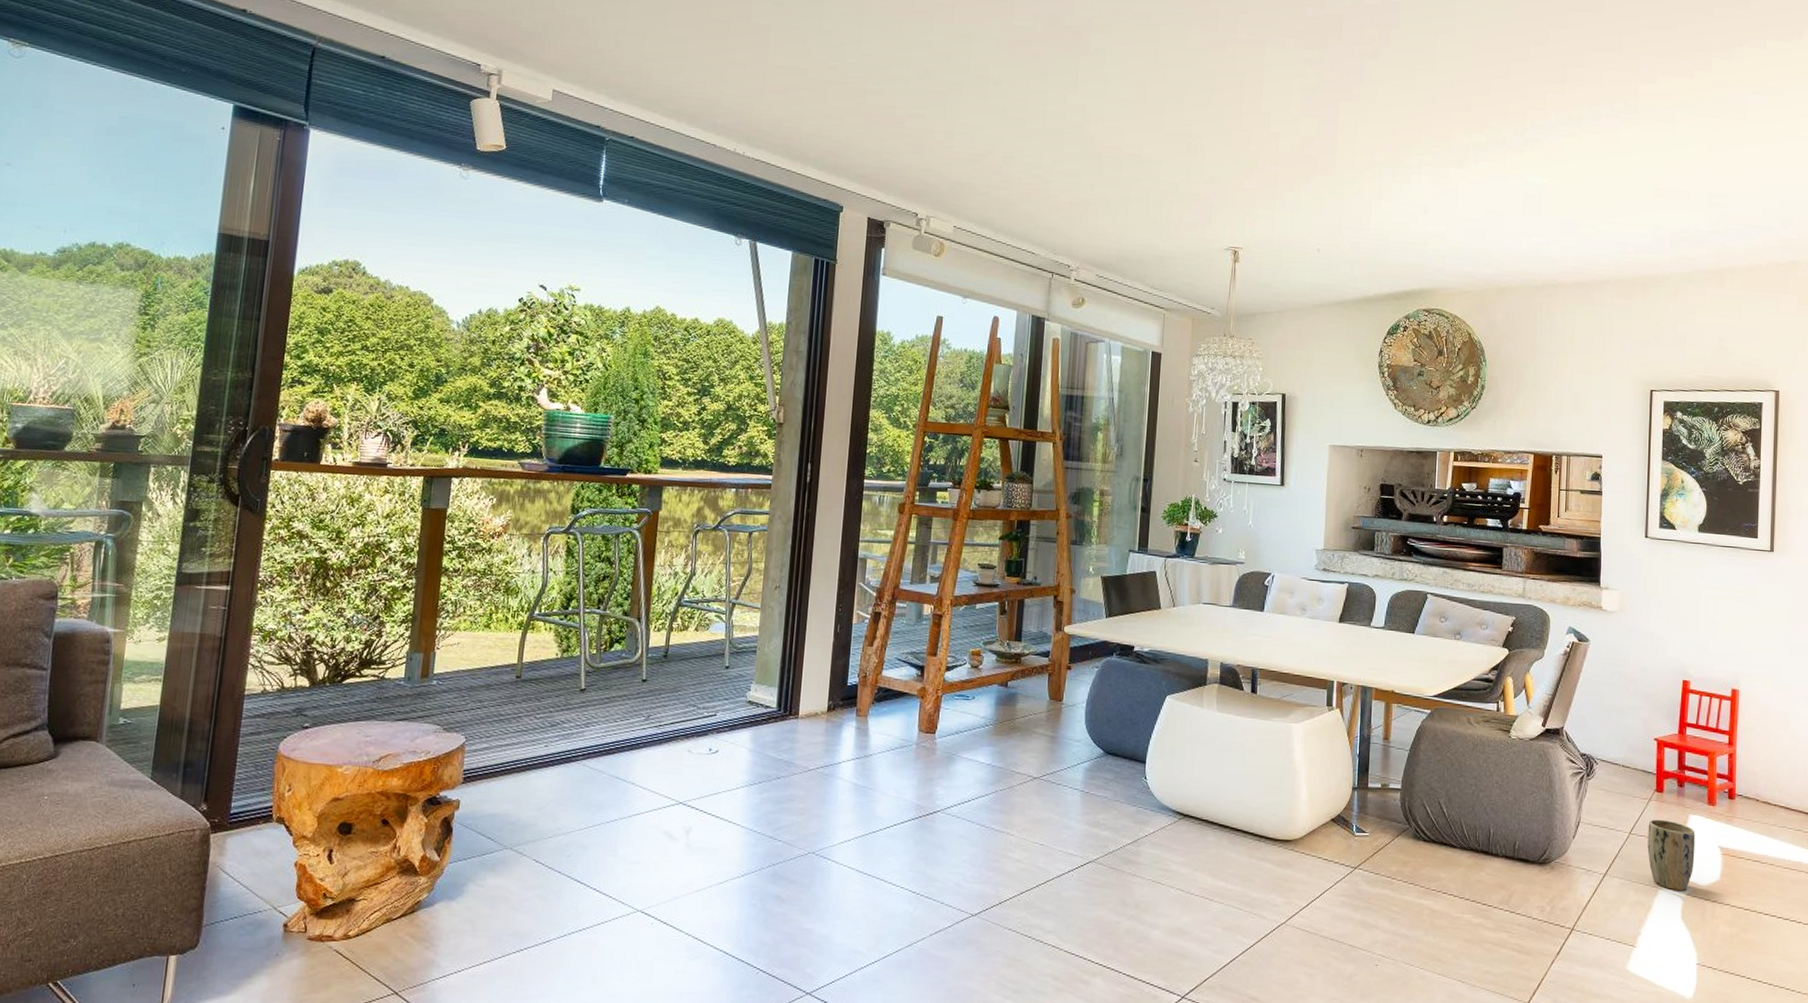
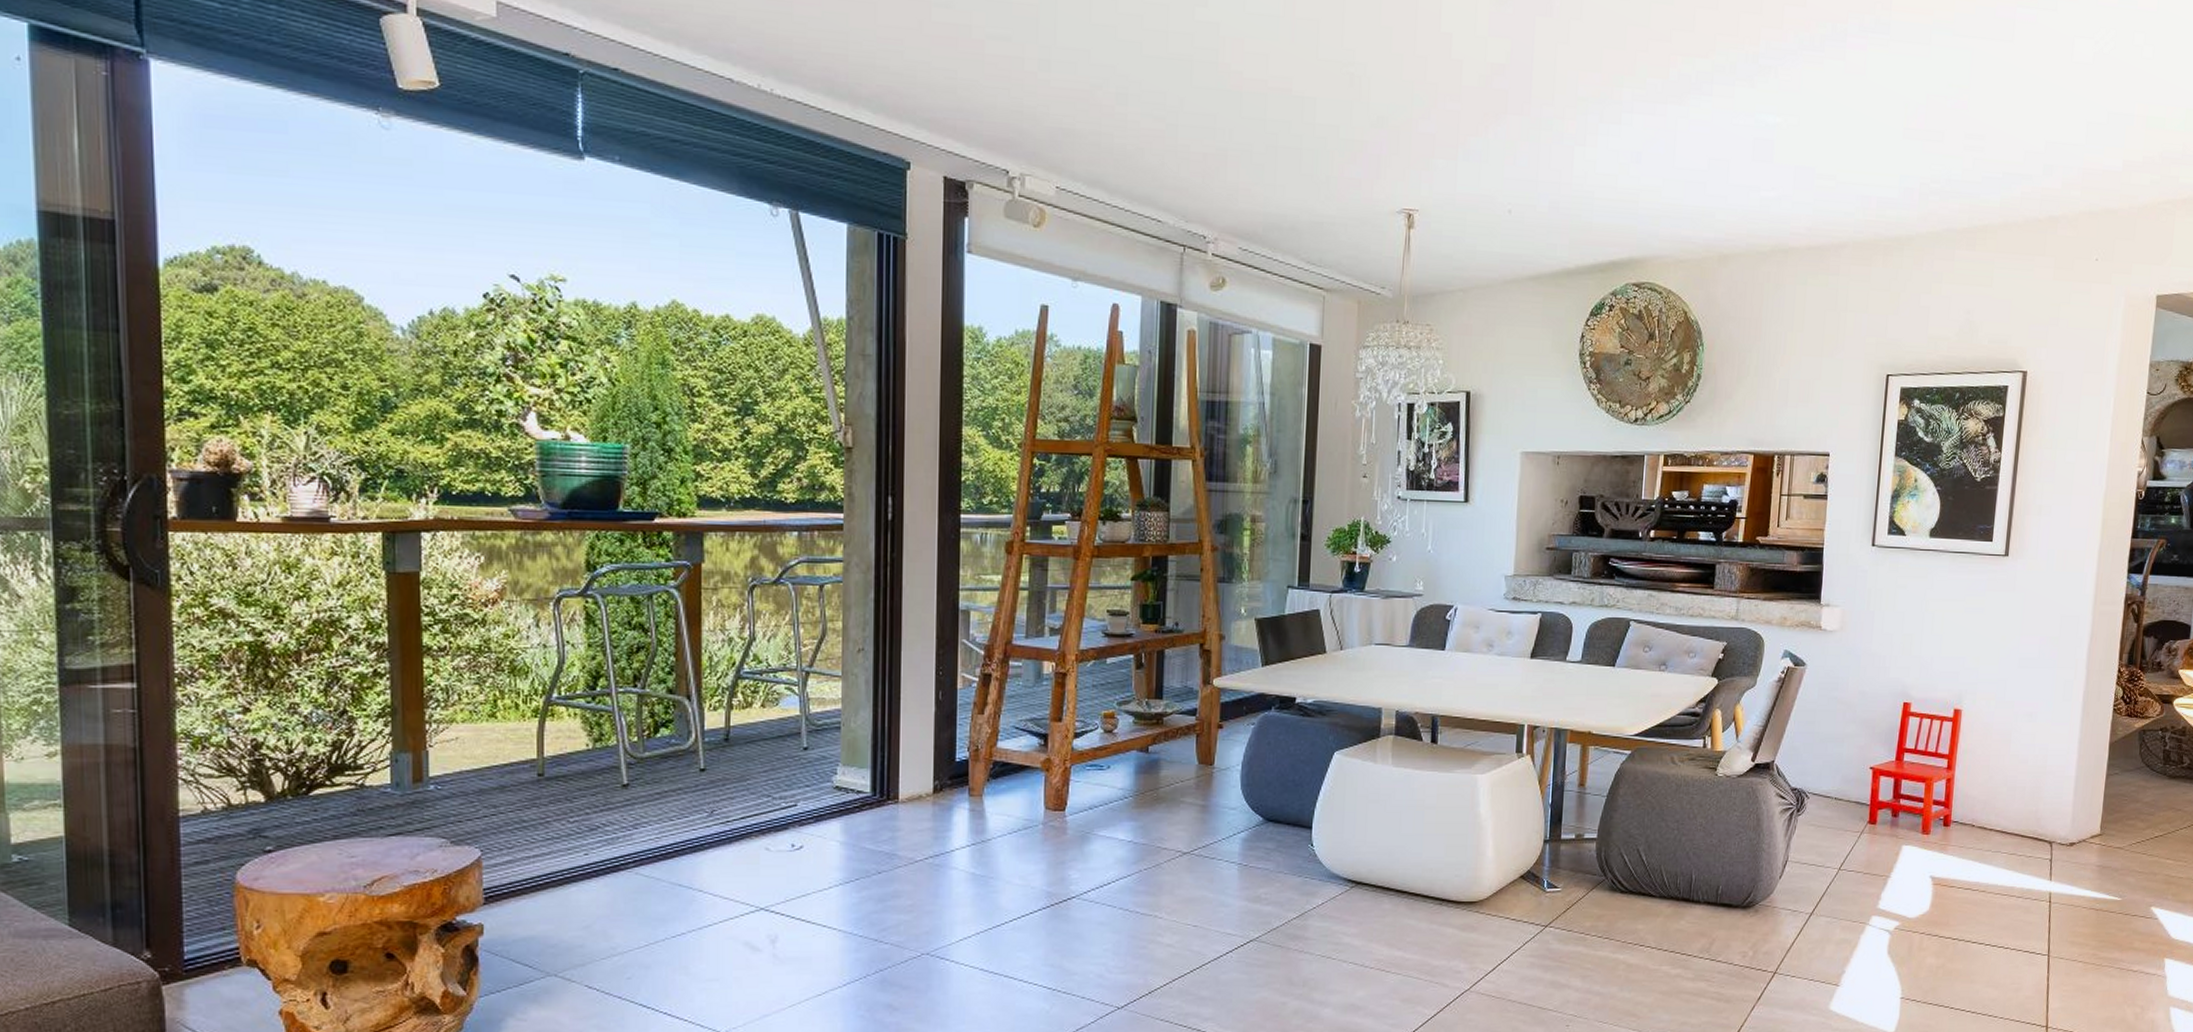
plant pot: present [1647,819,1695,890] -> none [1856,853,1907,925]

